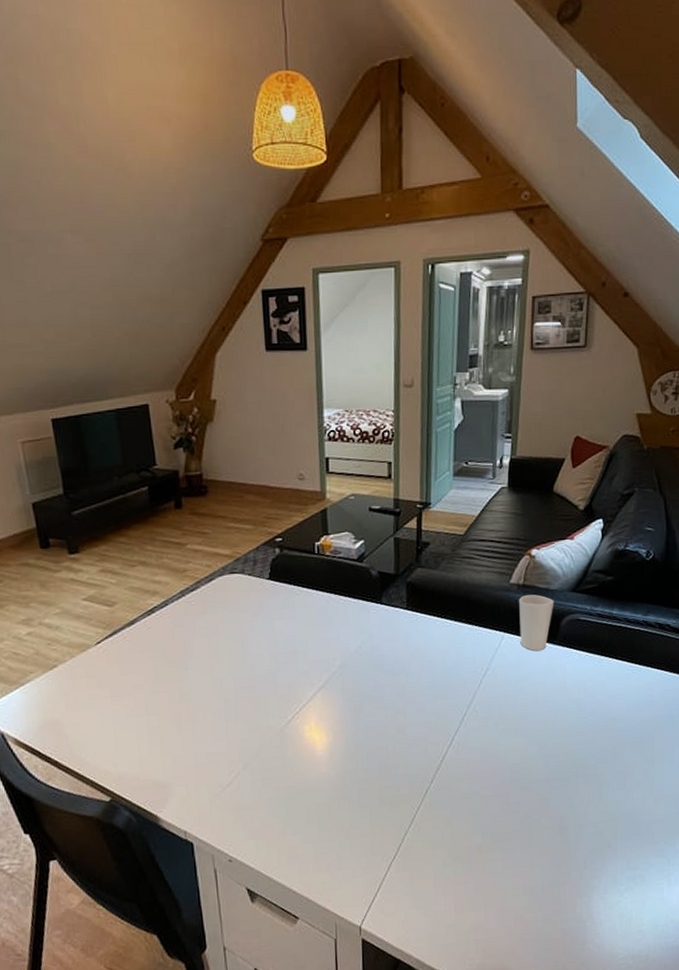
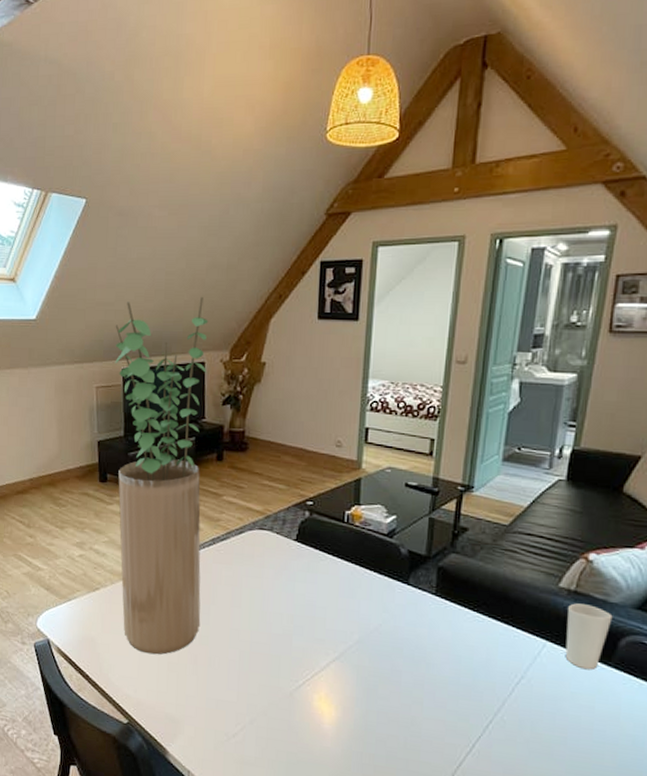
vase: none [35,332,179,724] -> present [115,296,209,655]

